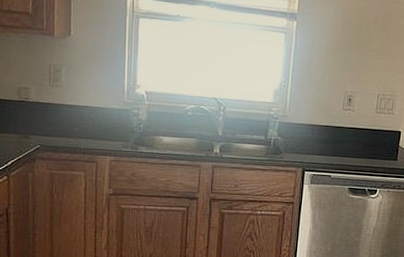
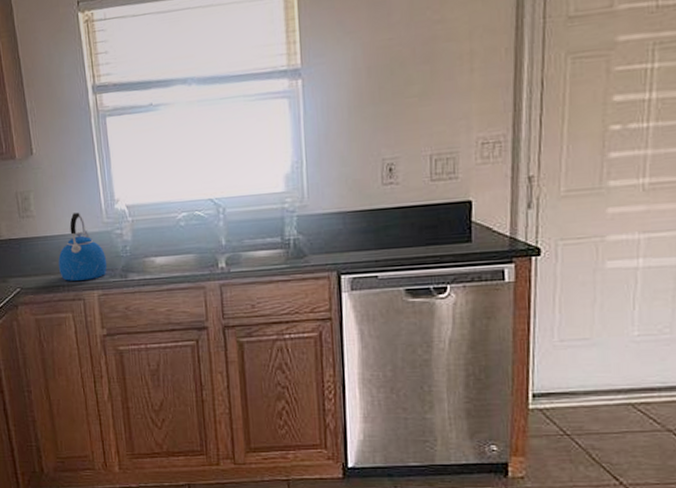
kettle: none [79,90,122,147] -> present [58,212,108,281]

